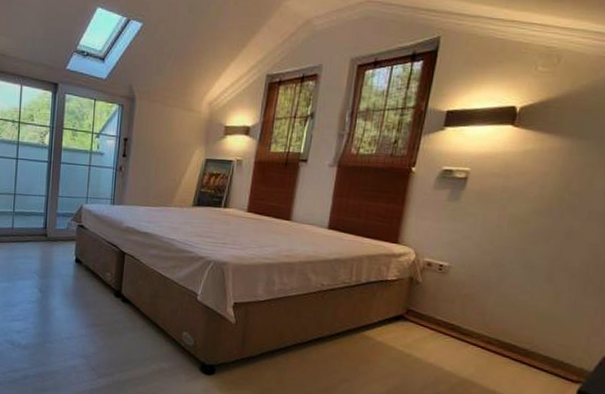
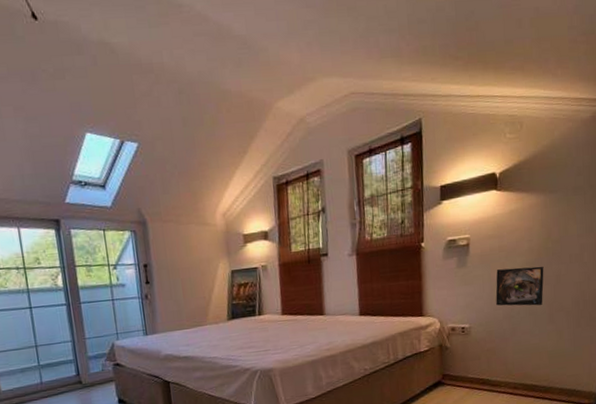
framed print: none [485,211,553,260] -> present [495,266,544,306]

